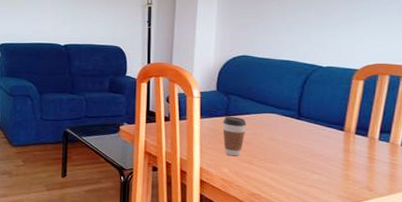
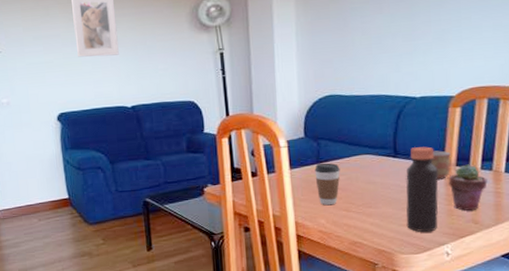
bottle: none [304,112,338,193] -> present [405,146,439,233]
mug: none [332,117,351,145] -> present [431,150,451,180]
potted succulent: none [347,134,384,178] -> present [448,164,488,211]

